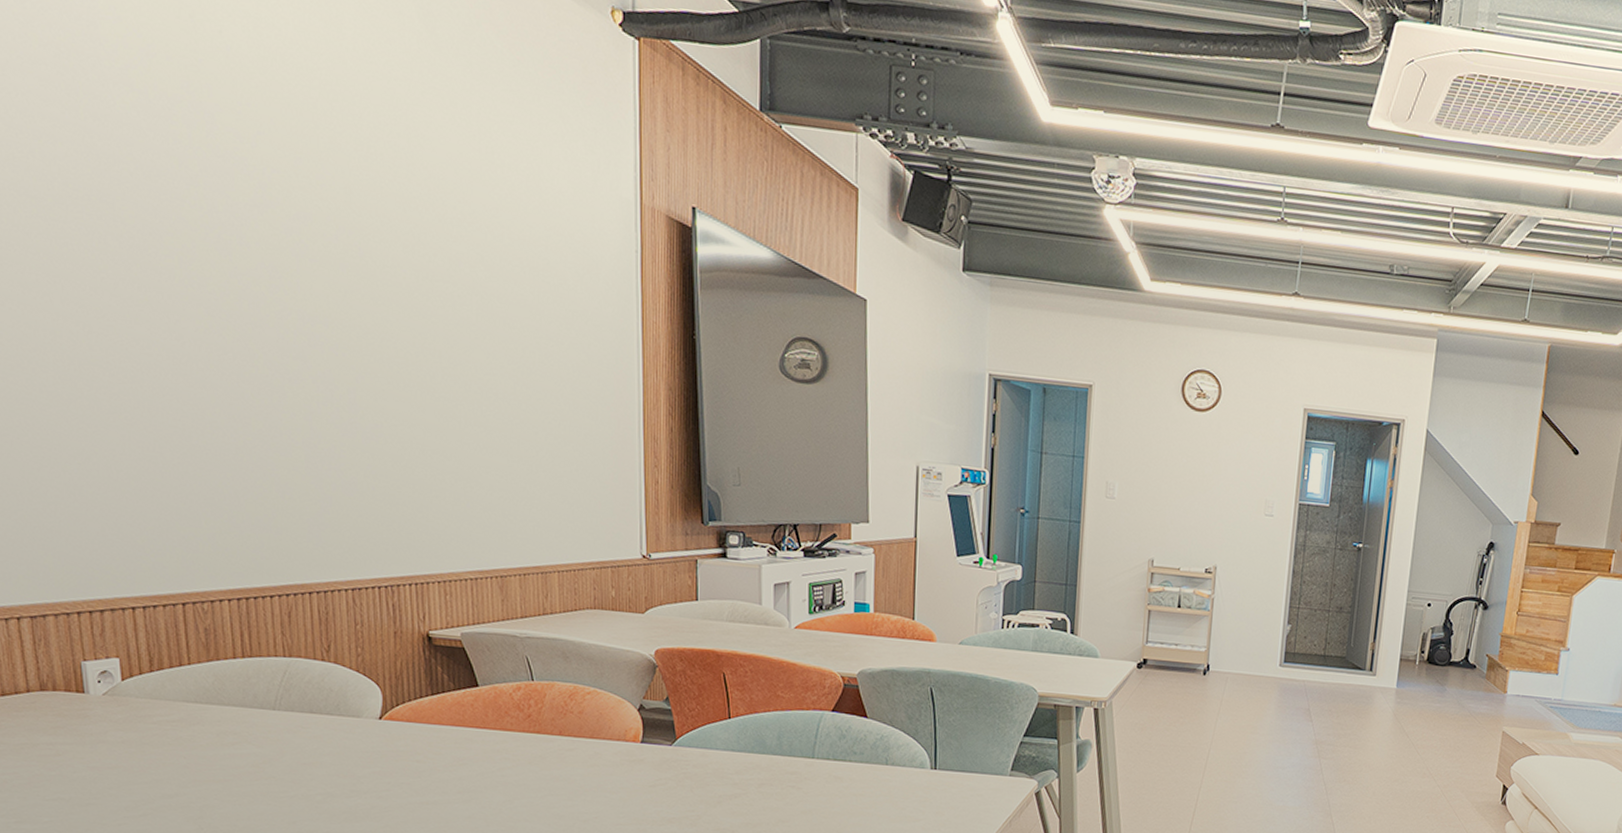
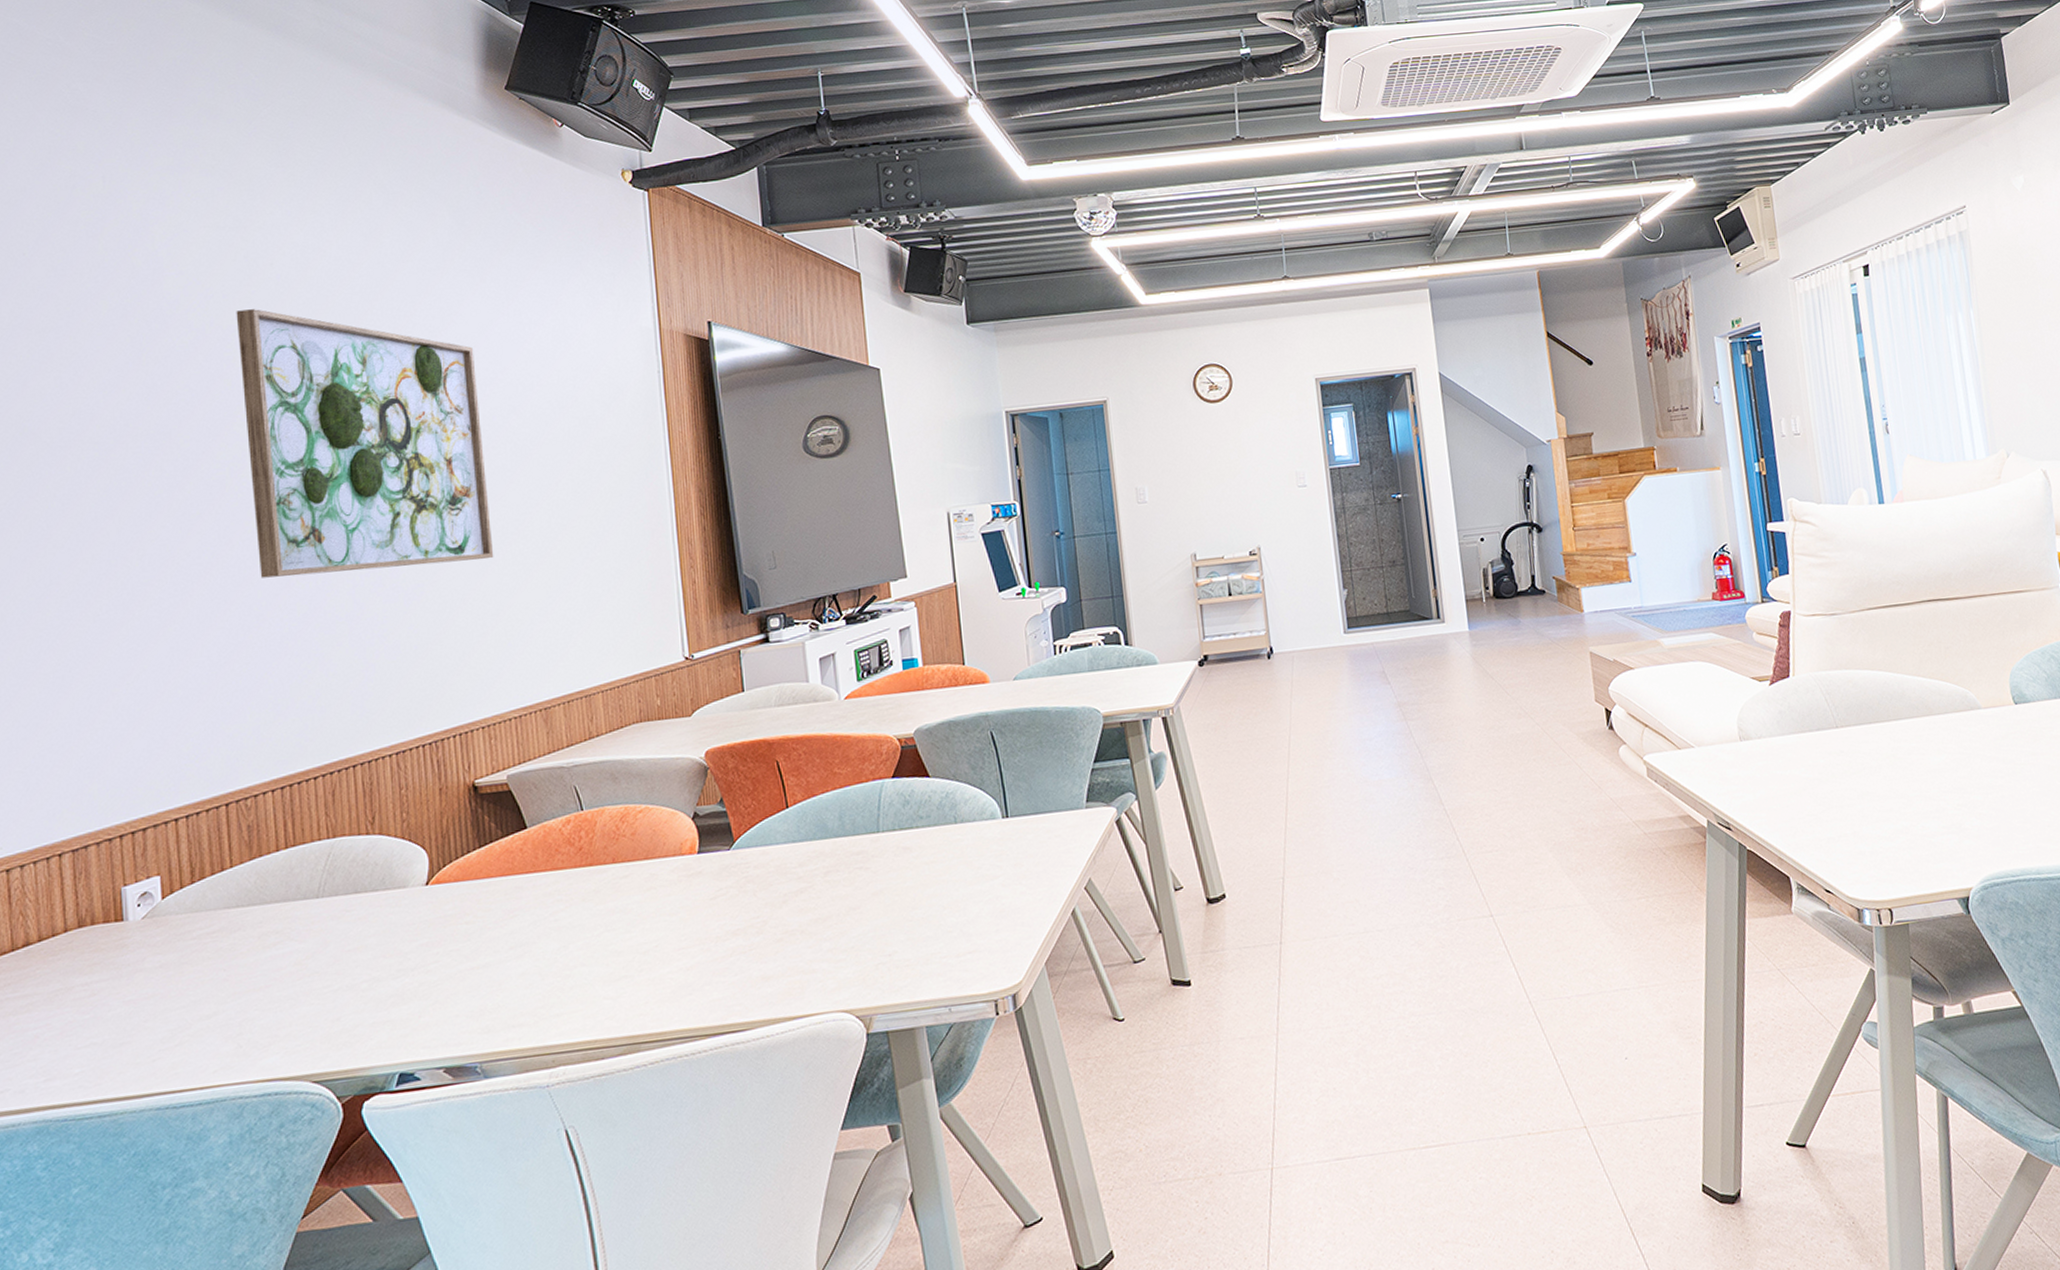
wall art: none [181,78,455,413] -> present [236,309,494,578]

